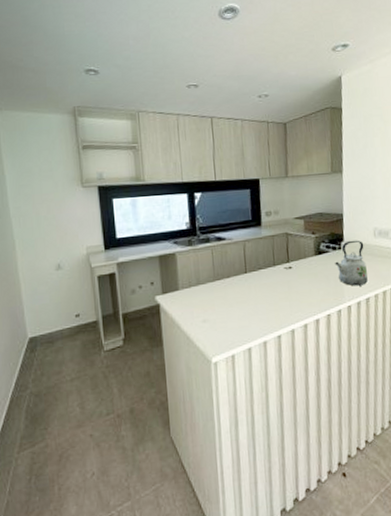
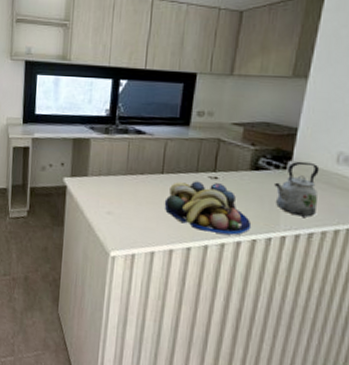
fruit bowl: none [252,272,325,318] -> present [164,181,252,235]

